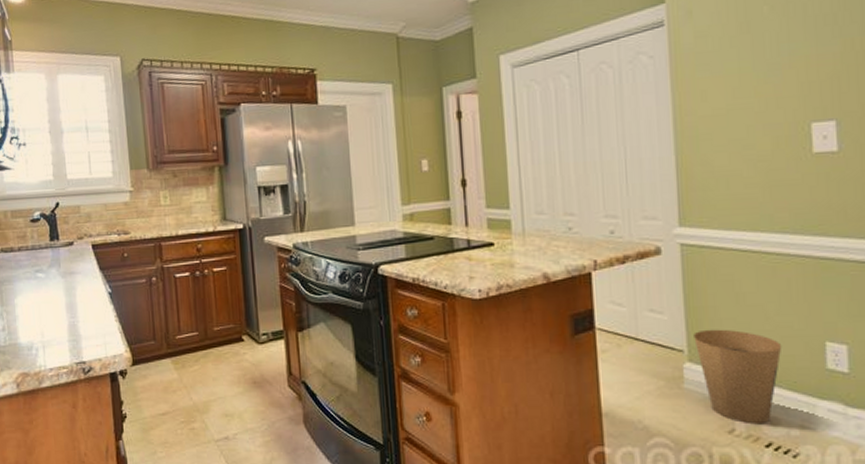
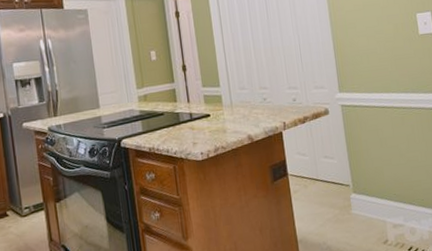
trash can: present [694,329,782,425] -> none [355,166,413,235]

